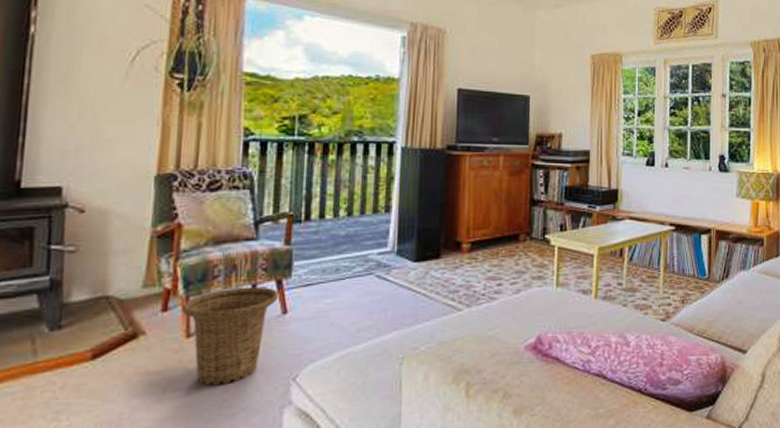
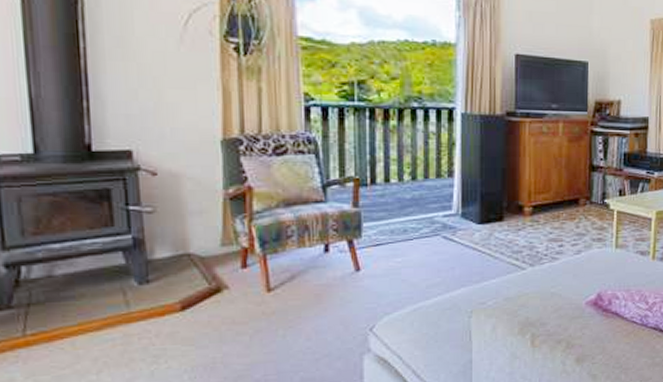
basket: present [181,286,279,386] -> none [260,246,351,335]

